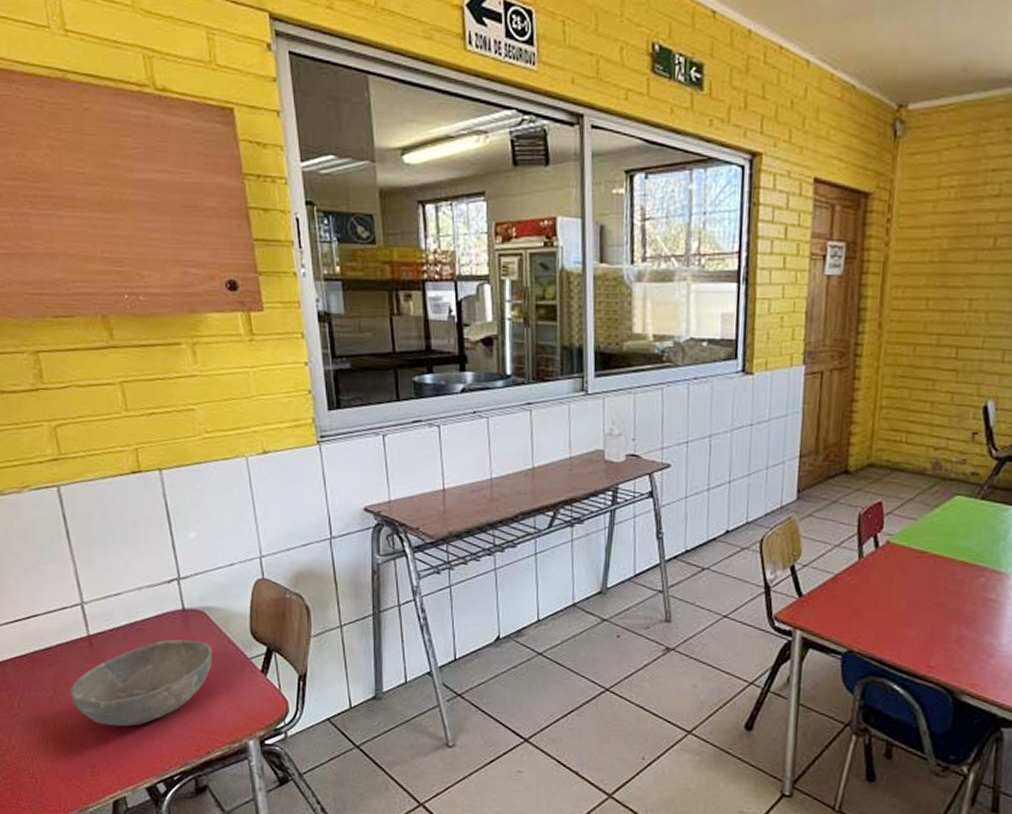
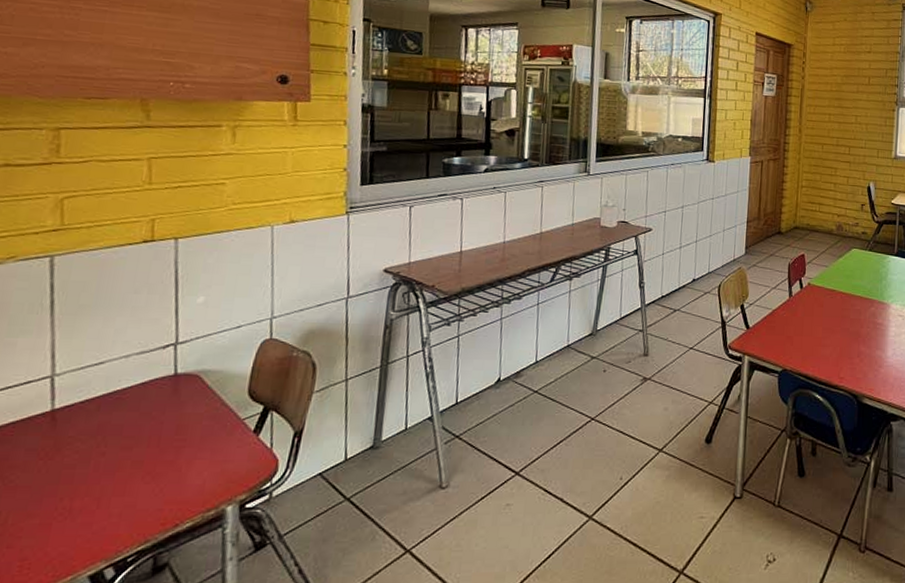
bowl: present [71,639,212,727] -> none [13,406,201,509]

